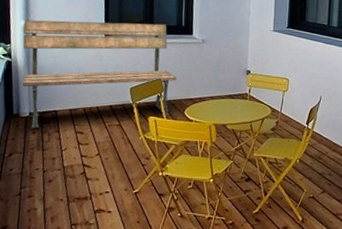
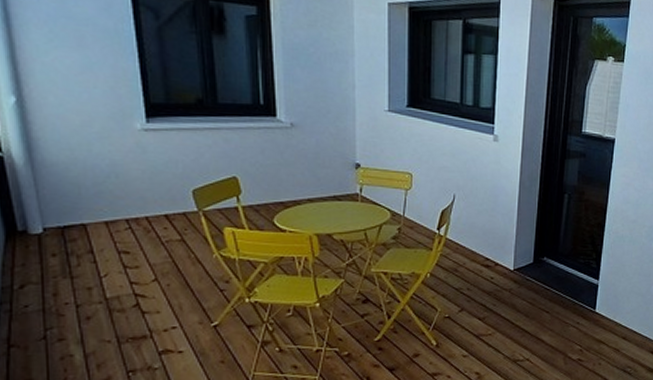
bench: present [22,19,177,129] -> none [12,95,259,250]

